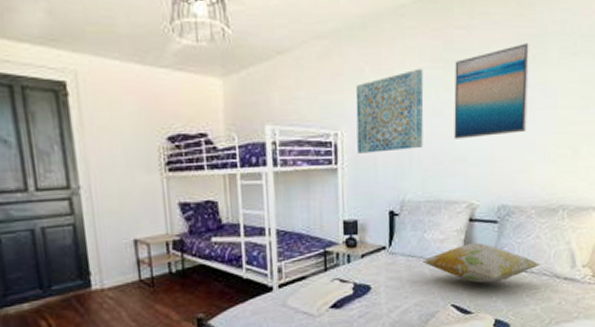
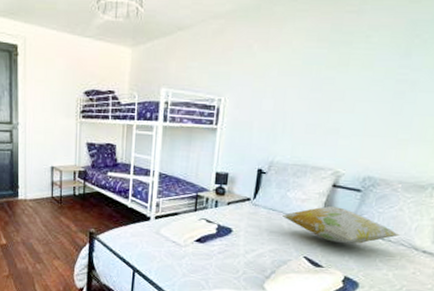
wall art: present [355,68,424,154] -> none [237,47,308,119]
wall art: present [454,43,530,139] -> none [329,28,423,113]

